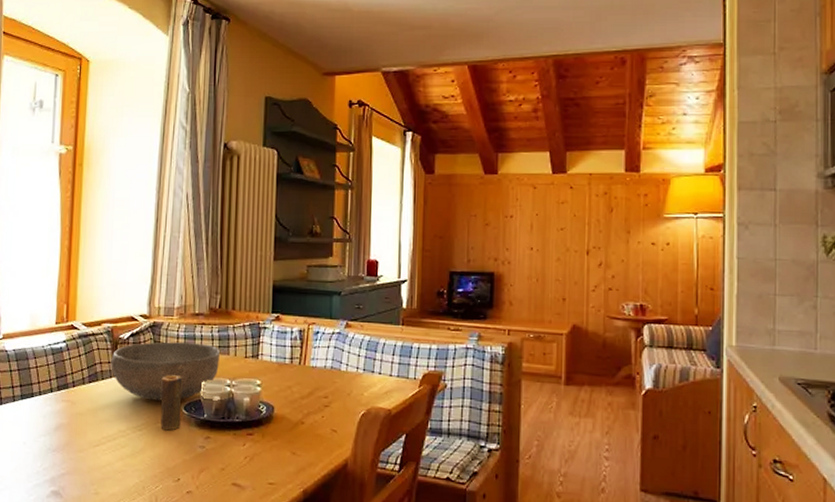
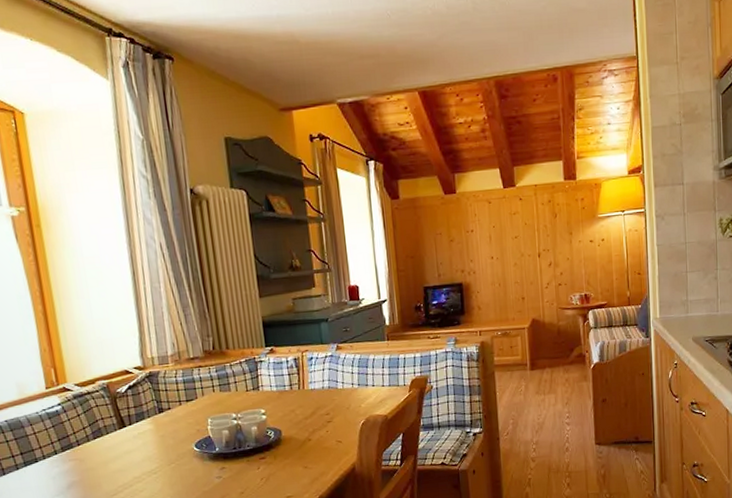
bowl: present [111,341,220,401] -> none [112,384,223,445]
candle: present [160,375,182,431] -> none [167,417,195,469]

